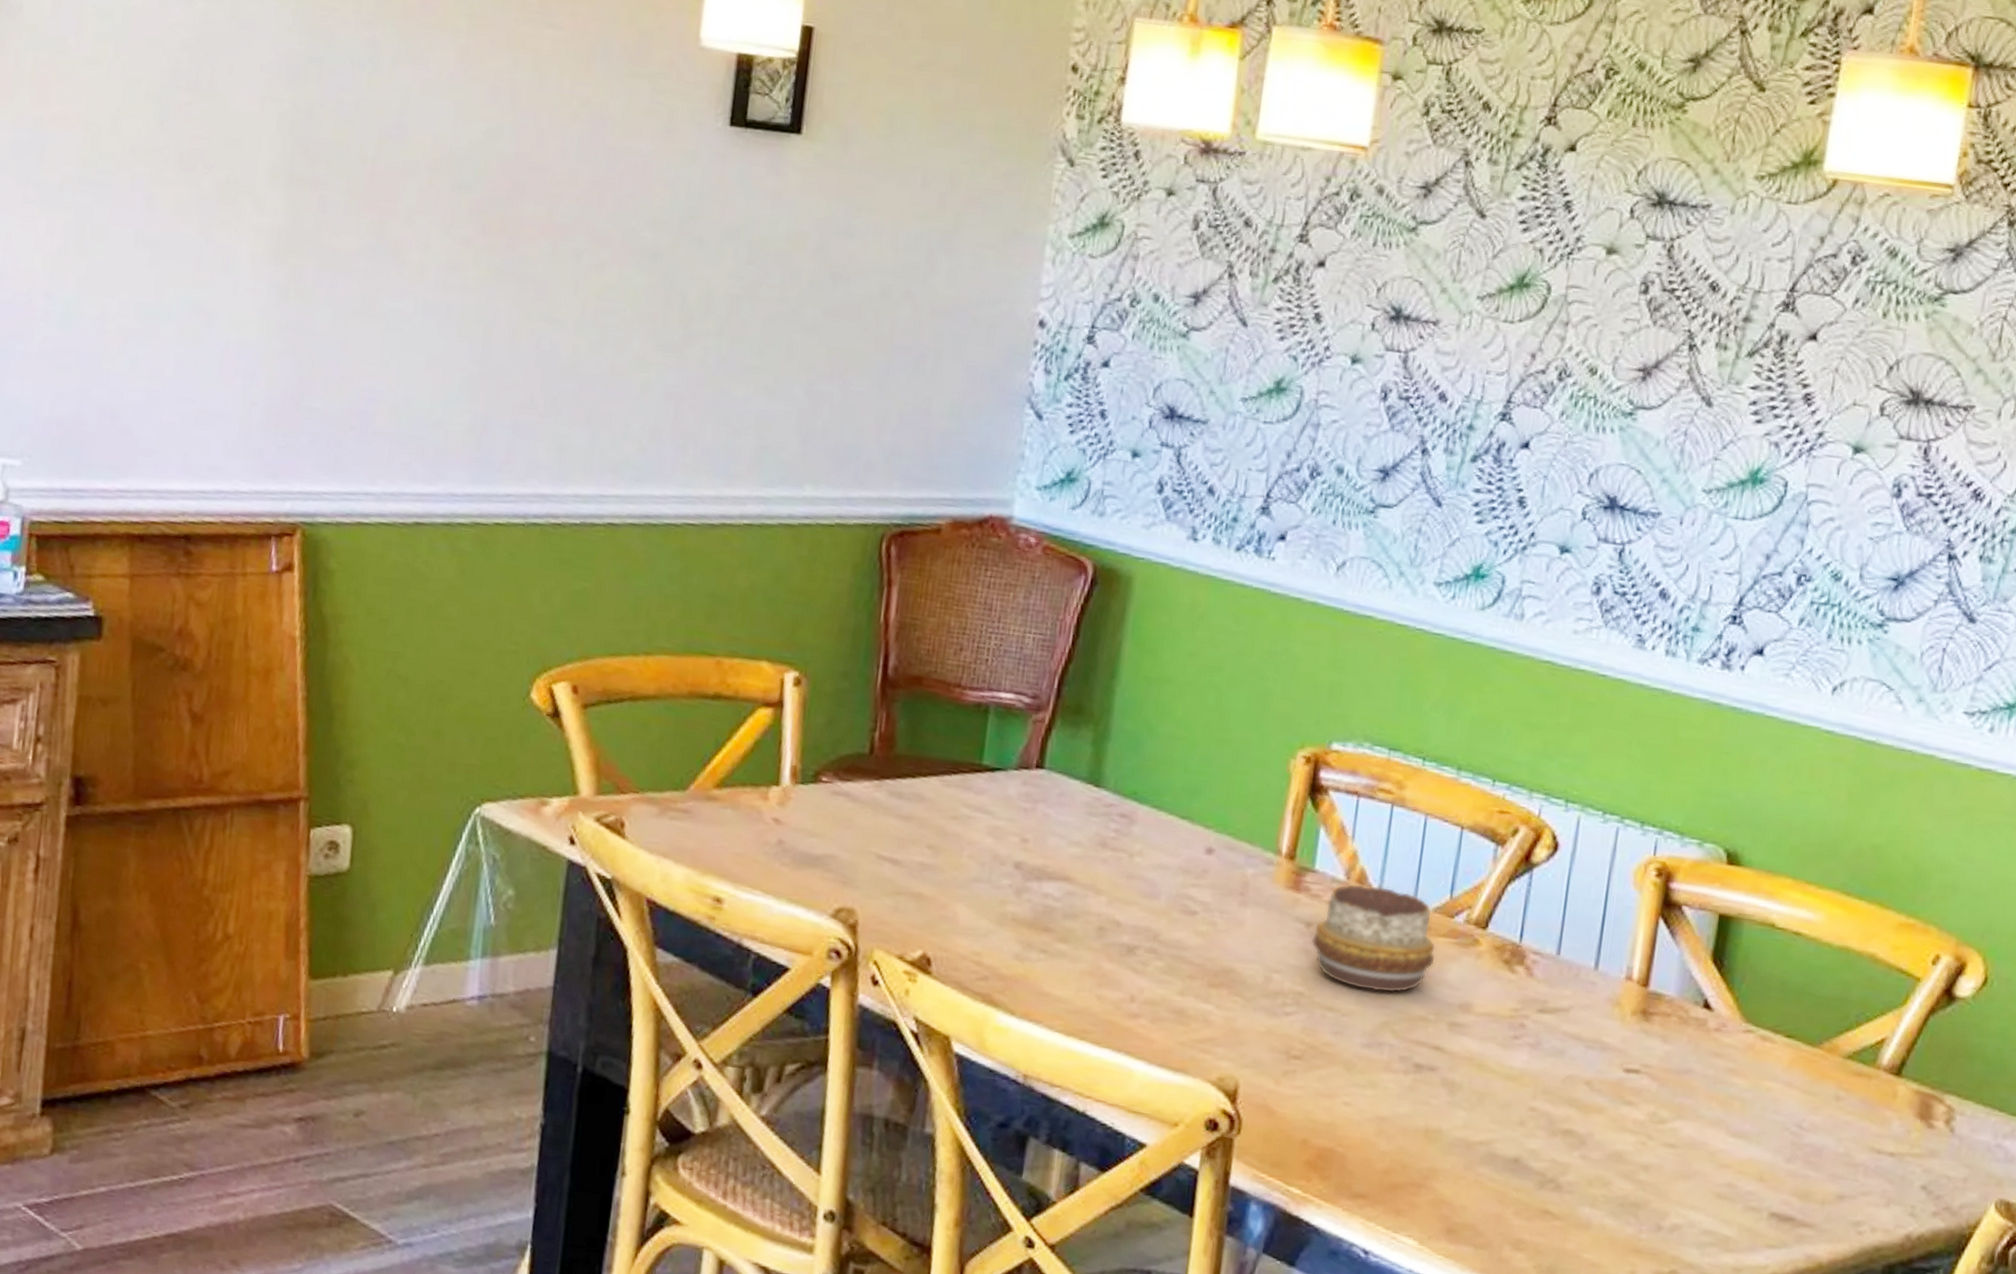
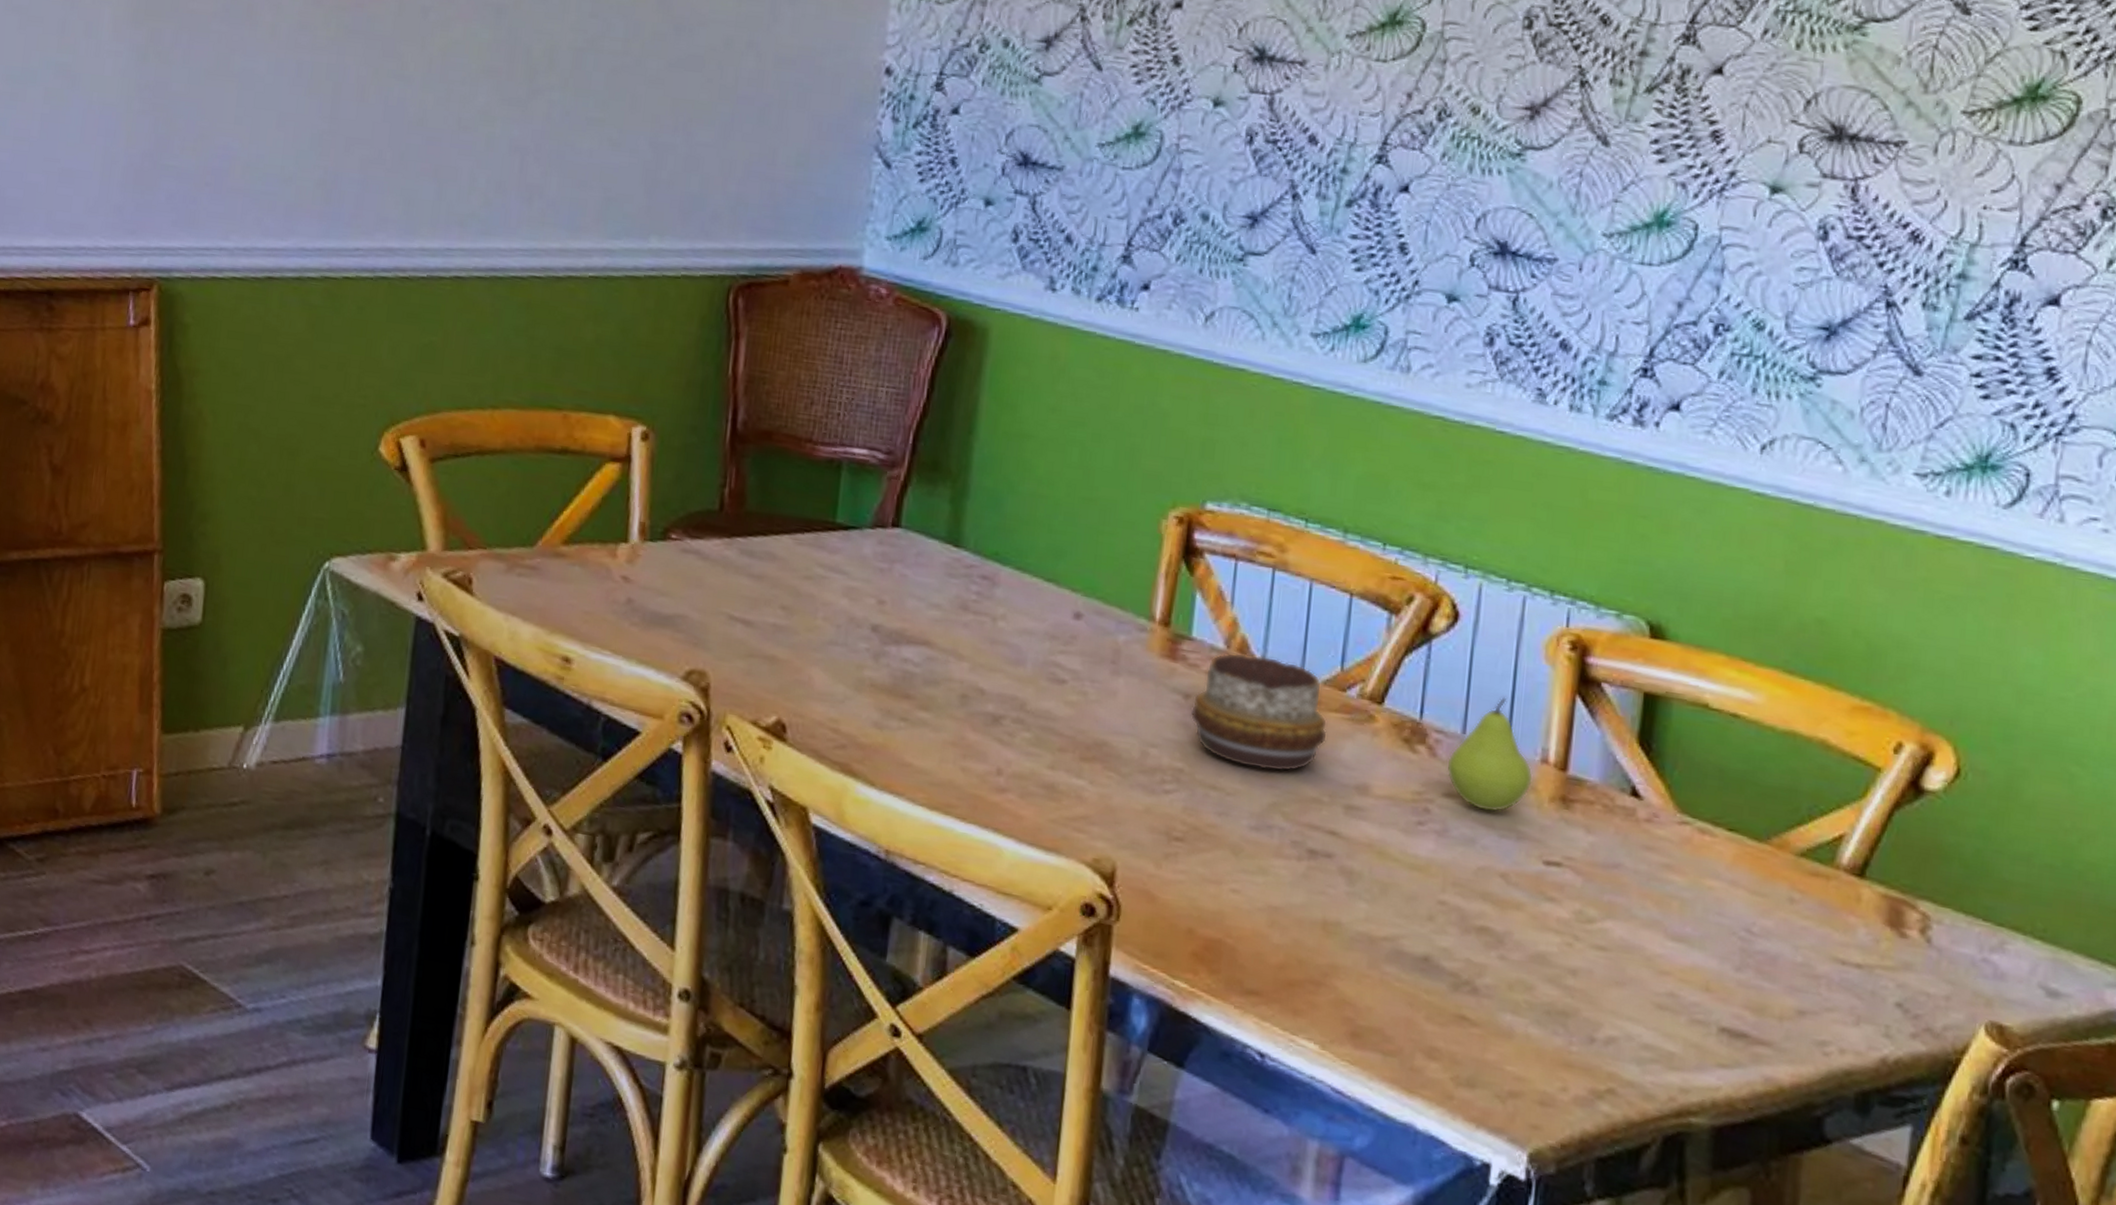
fruit: none [1541,920,1618,1026] -> present [1446,697,1533,813]

